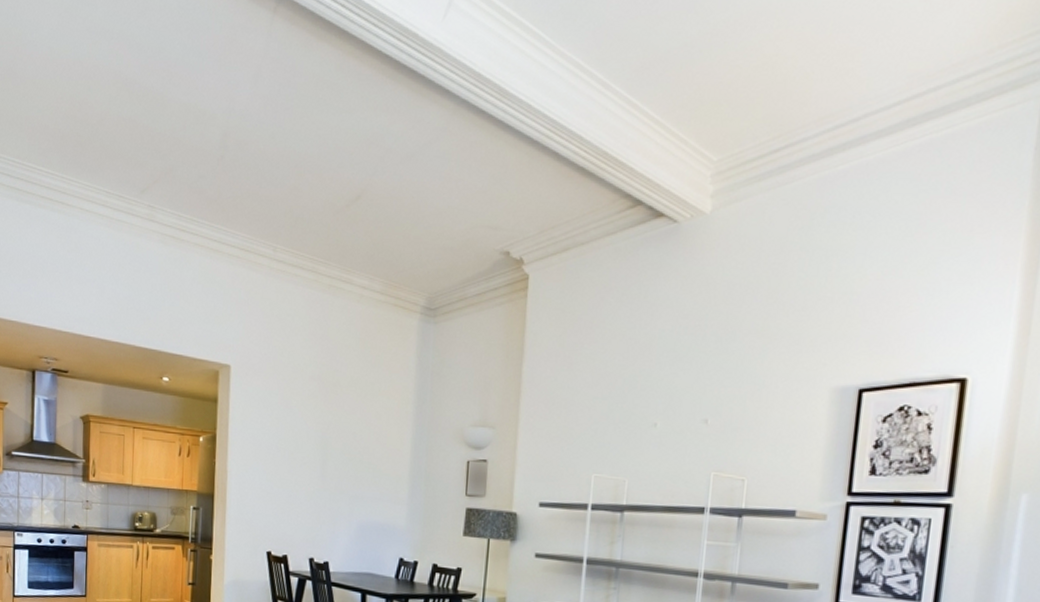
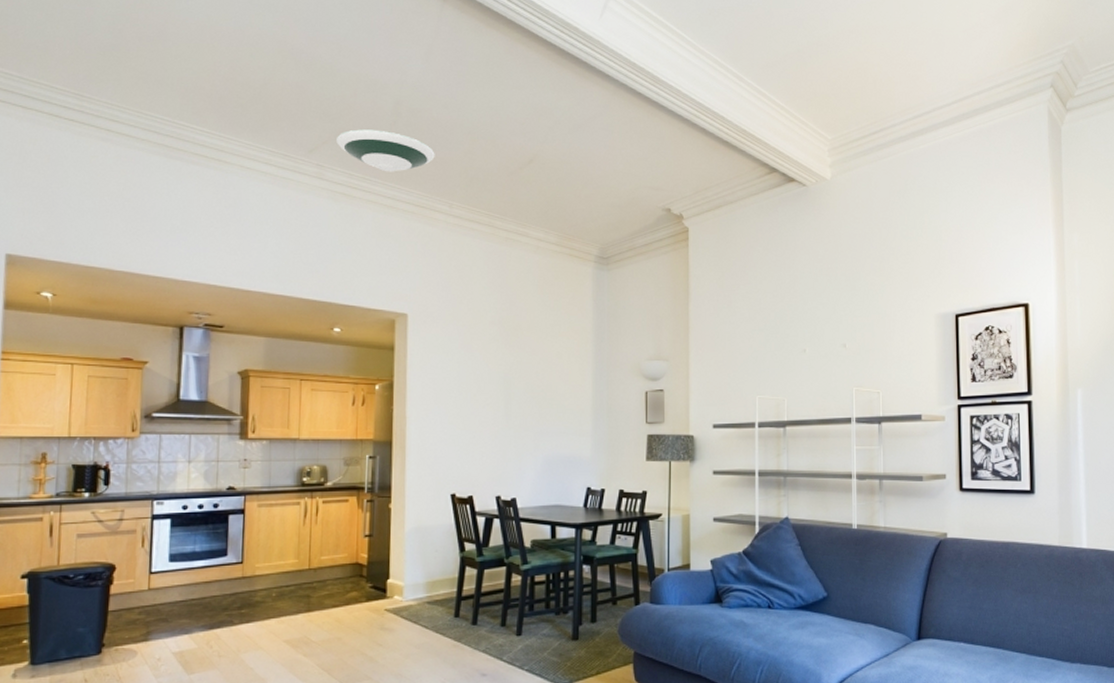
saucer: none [167,166,261,213] -> present [337,129,435,172]

